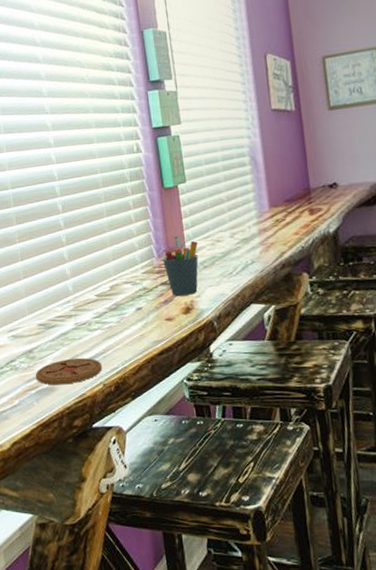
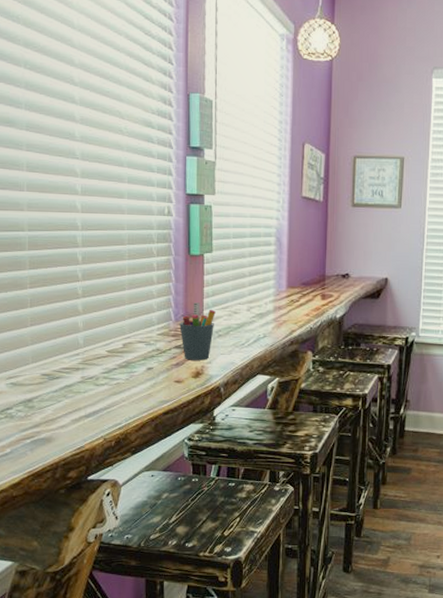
coaster: present [35,358,102,386] -> none [32,412,104,436]

